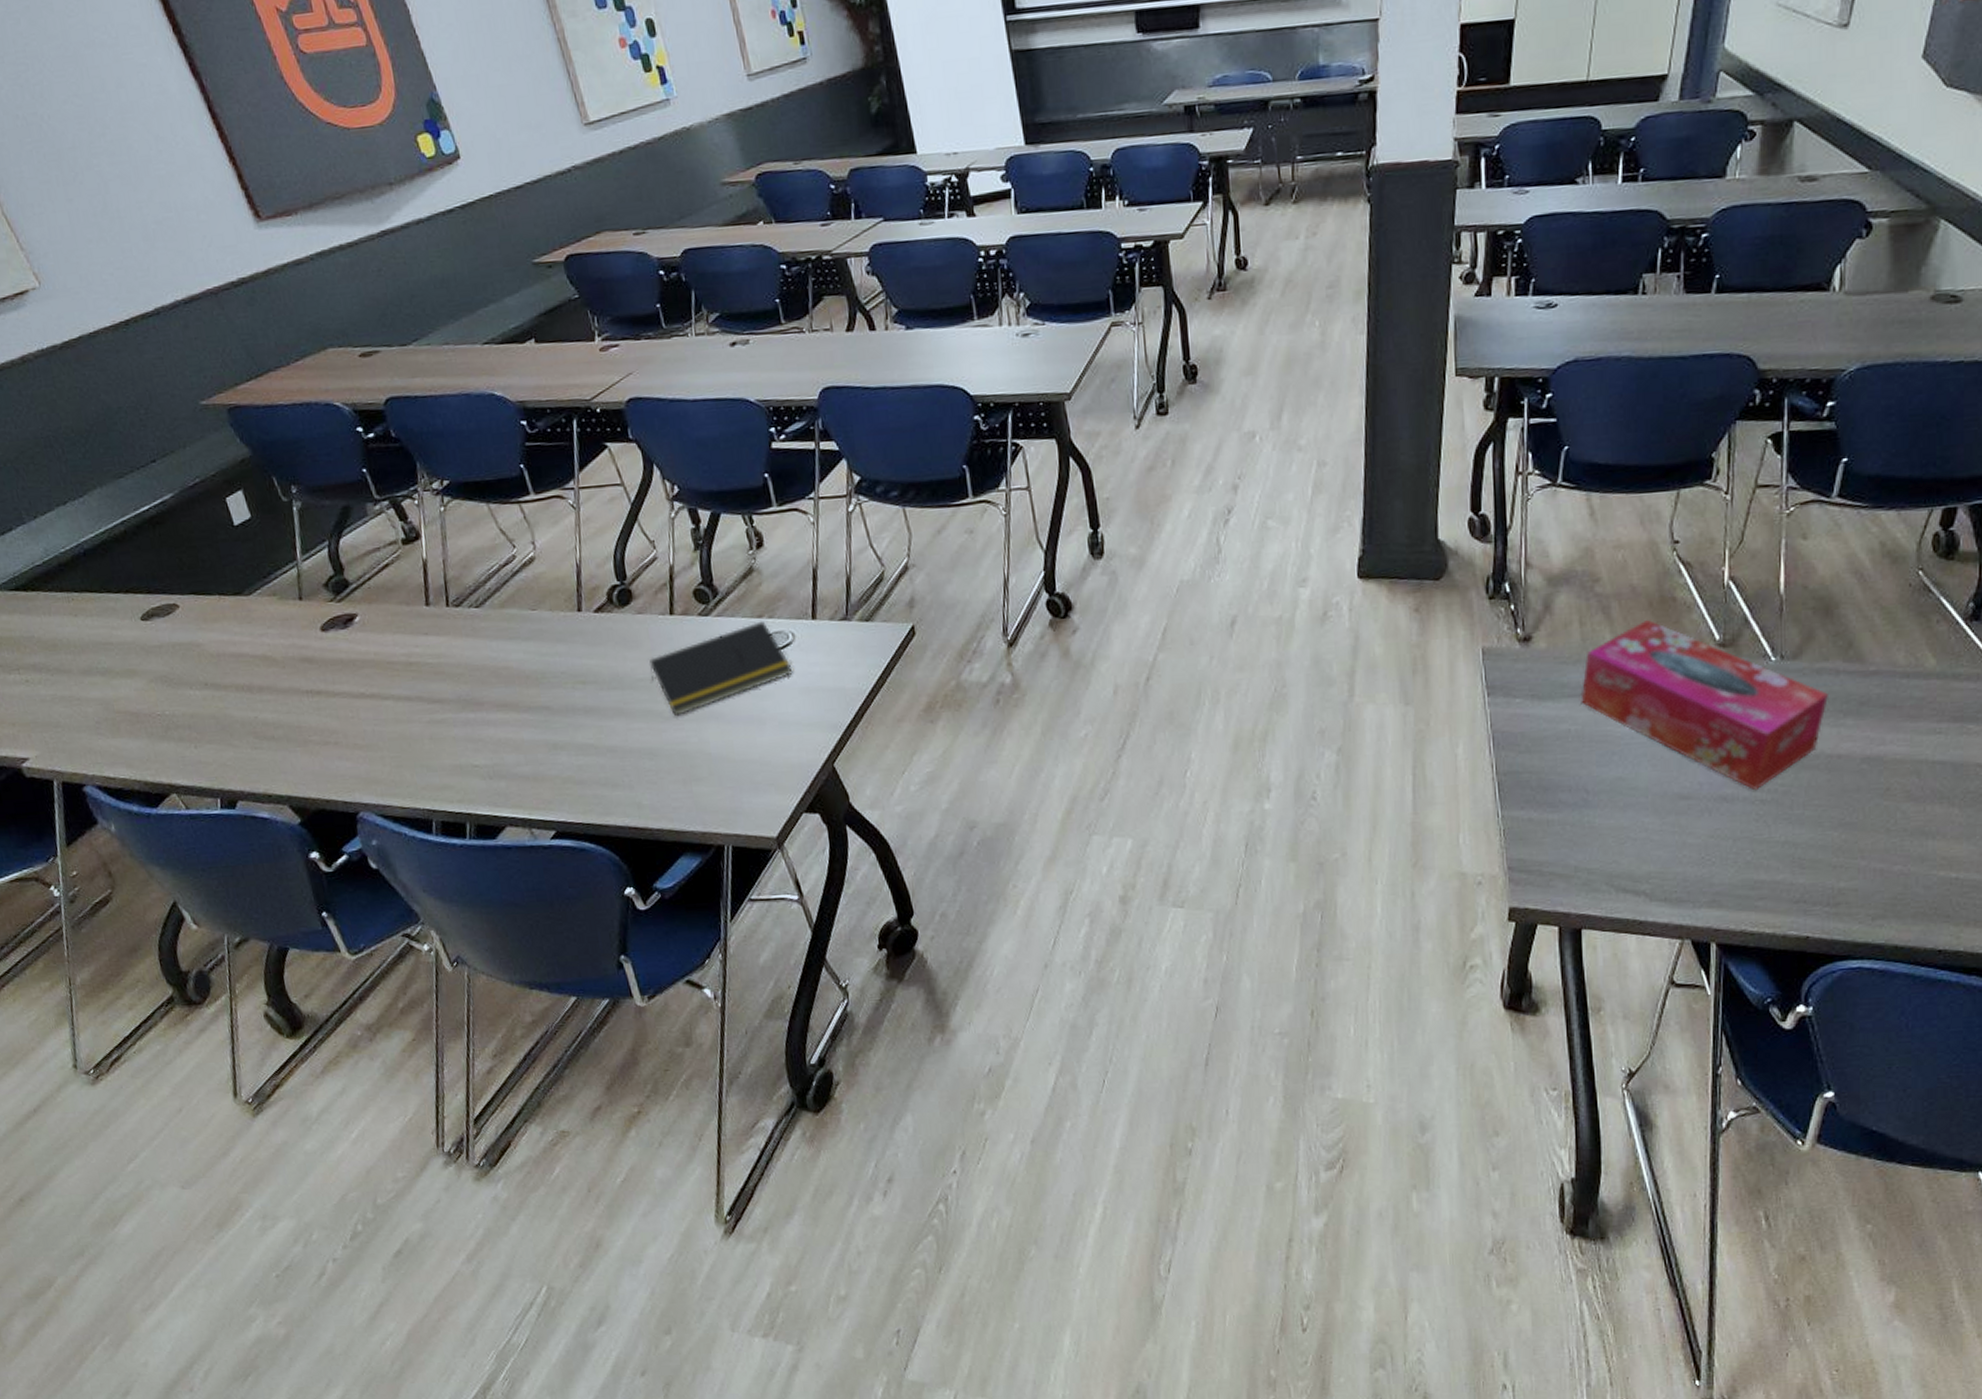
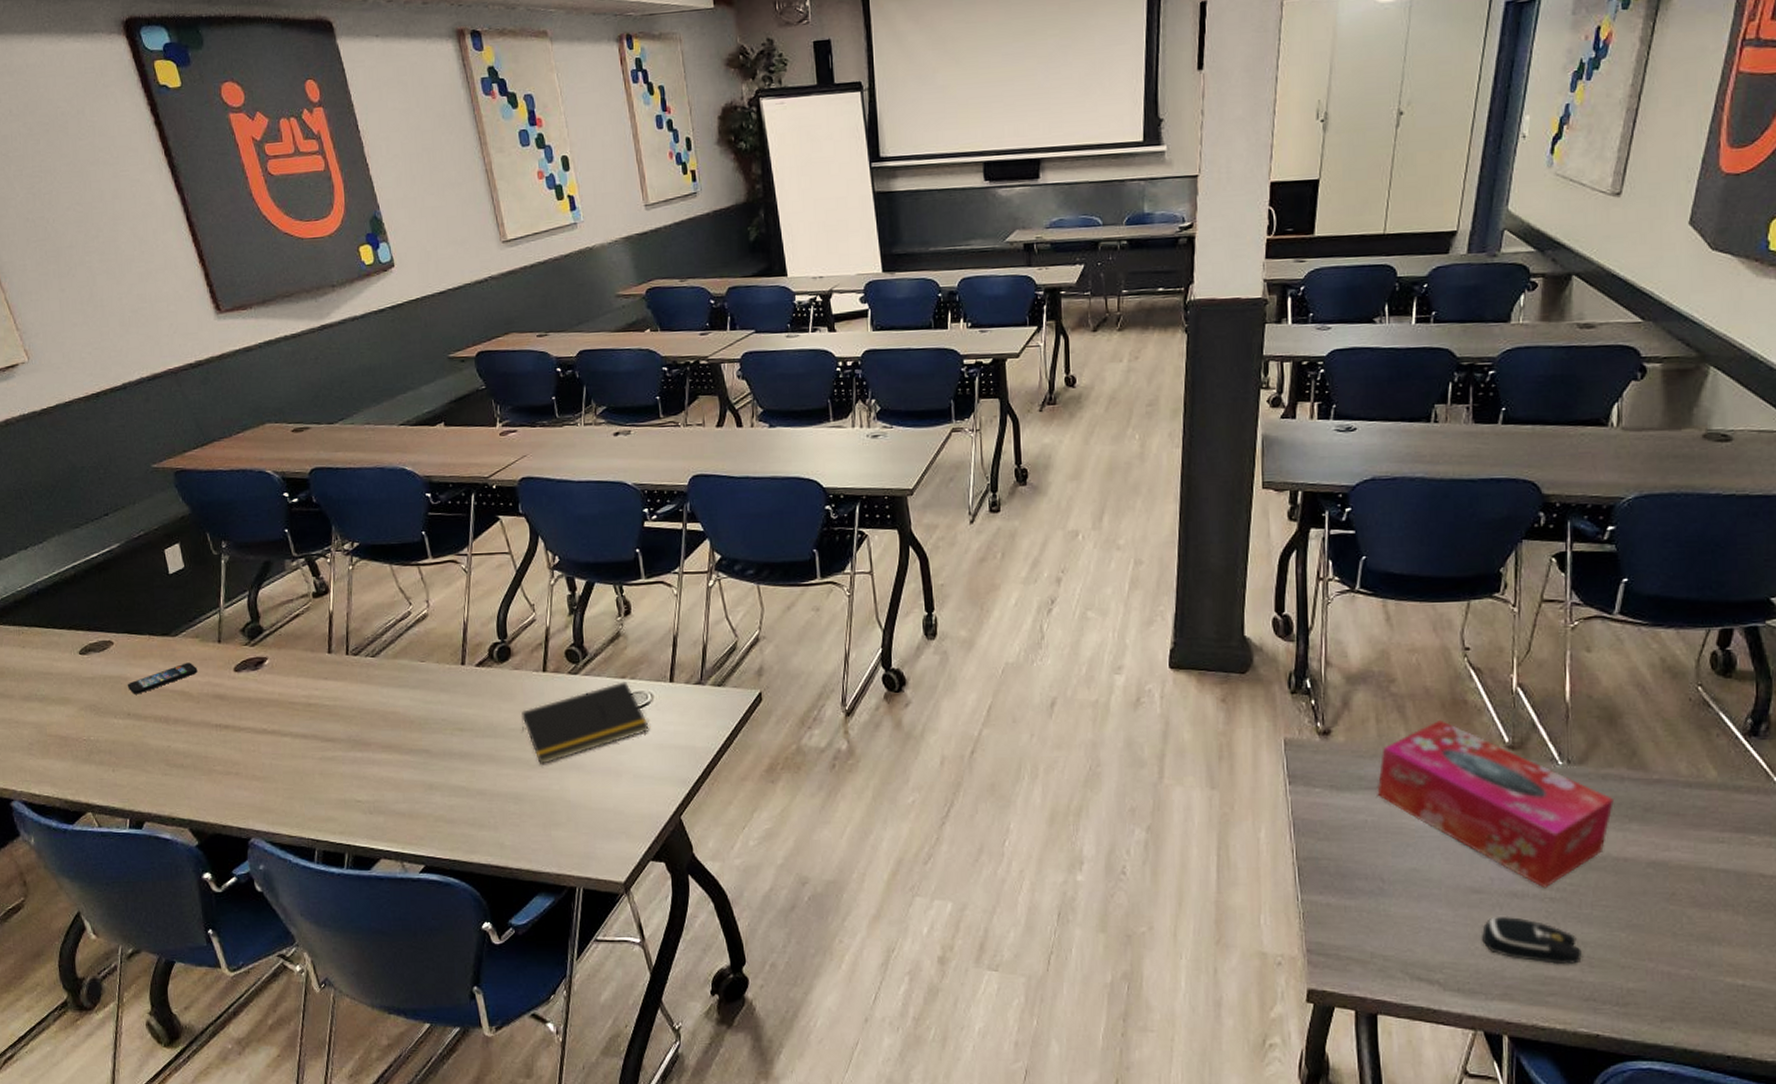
smartphone: none [200,623,280,662] -> present [127,662,198,694]
computer mouse: none [1690,821,1793,868] -> present [1482,916,1582,964]

